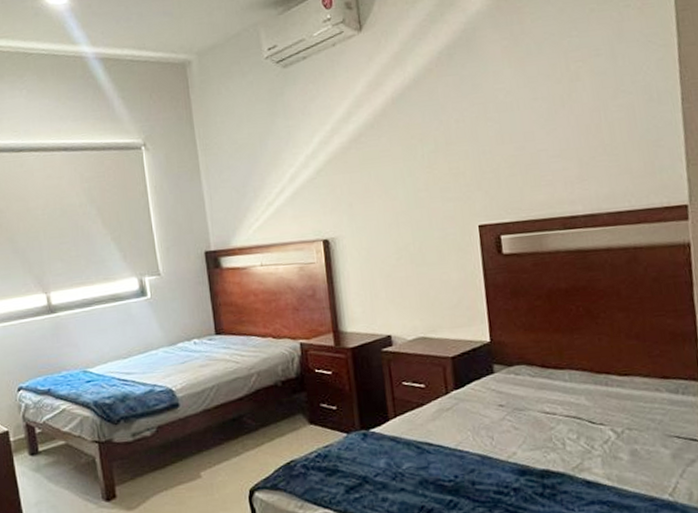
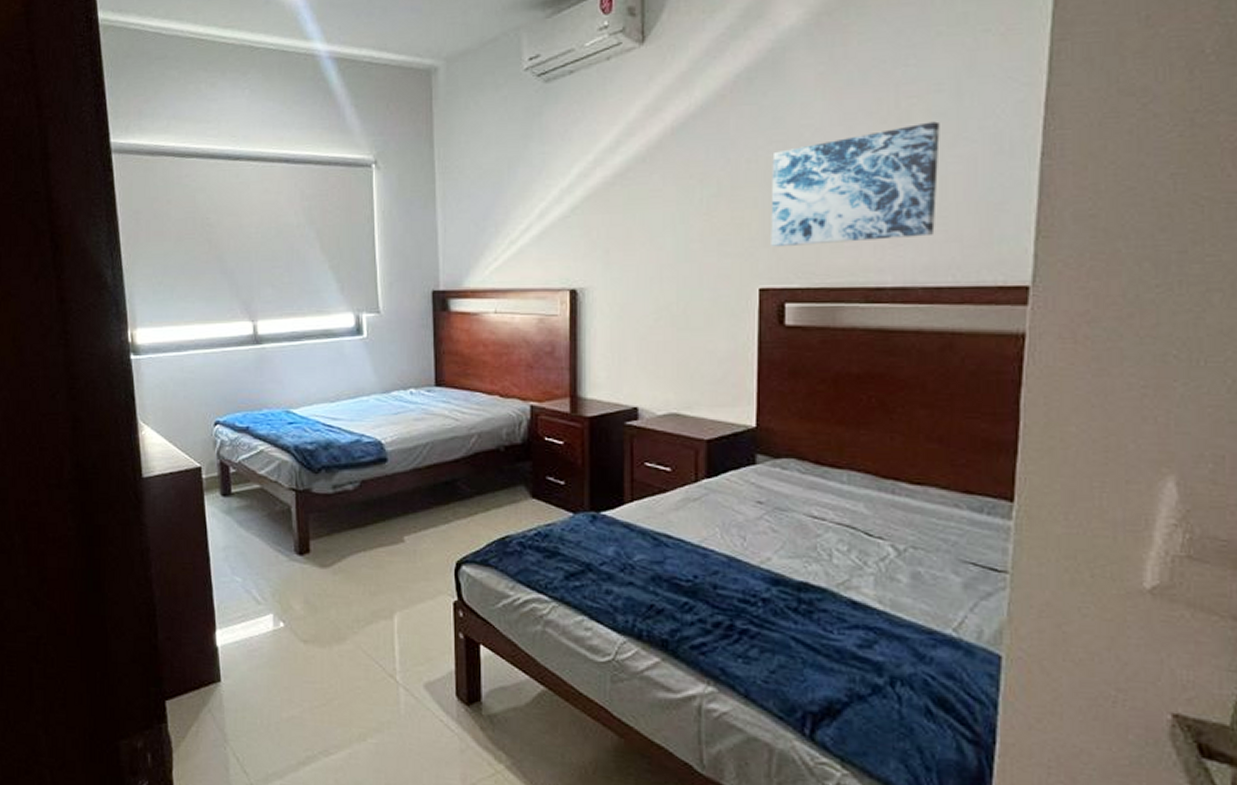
wall art: none [475,79,610,191] -> present [771,121,940,248]

